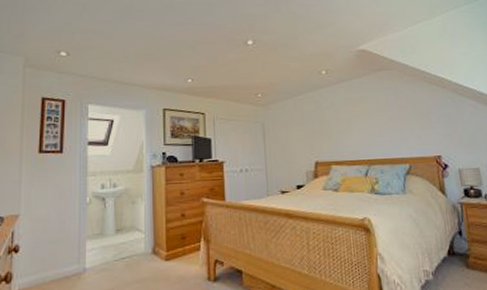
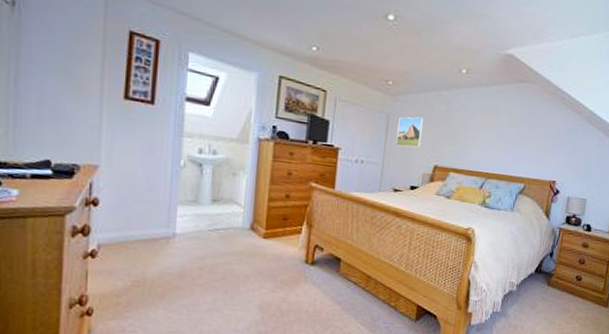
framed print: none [273,120,298,150] -> present [396,116,423,148]

